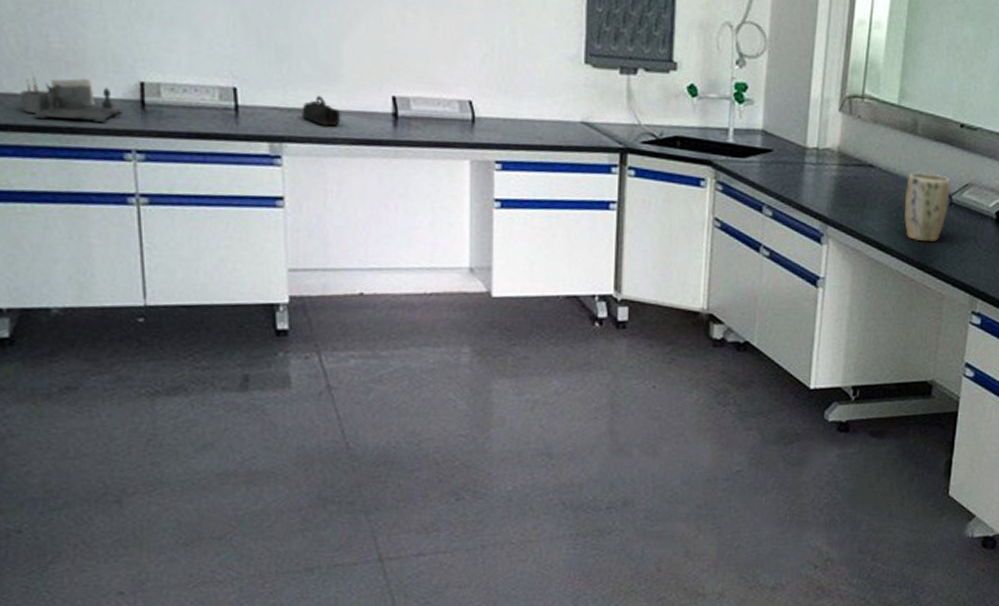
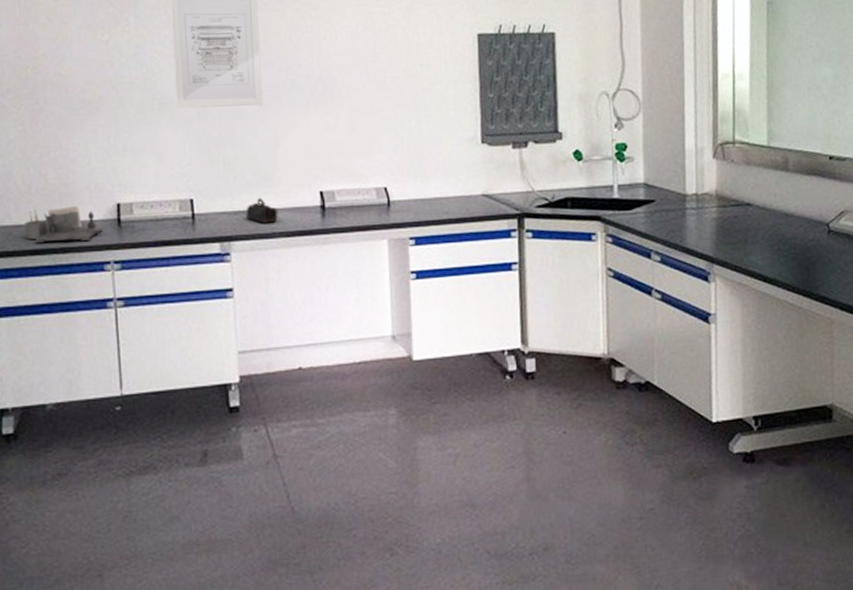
plant pot: present [904,172,950,242] -> none [783,205,827,271]

